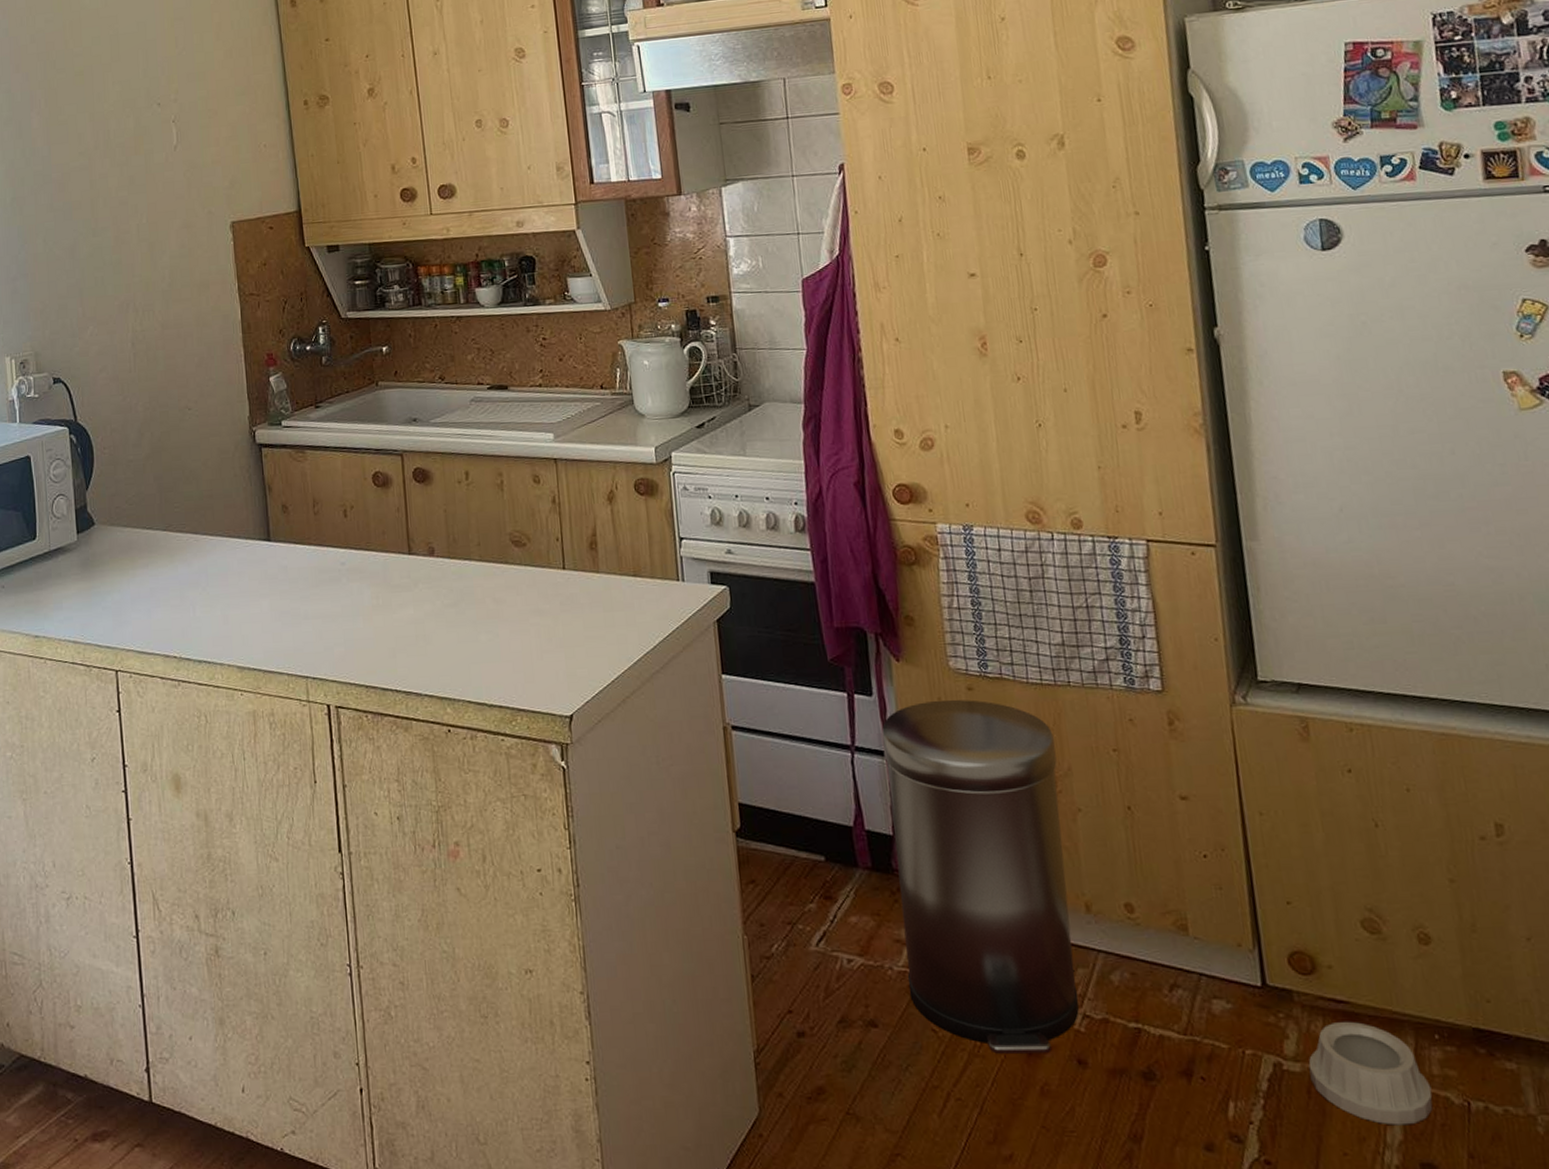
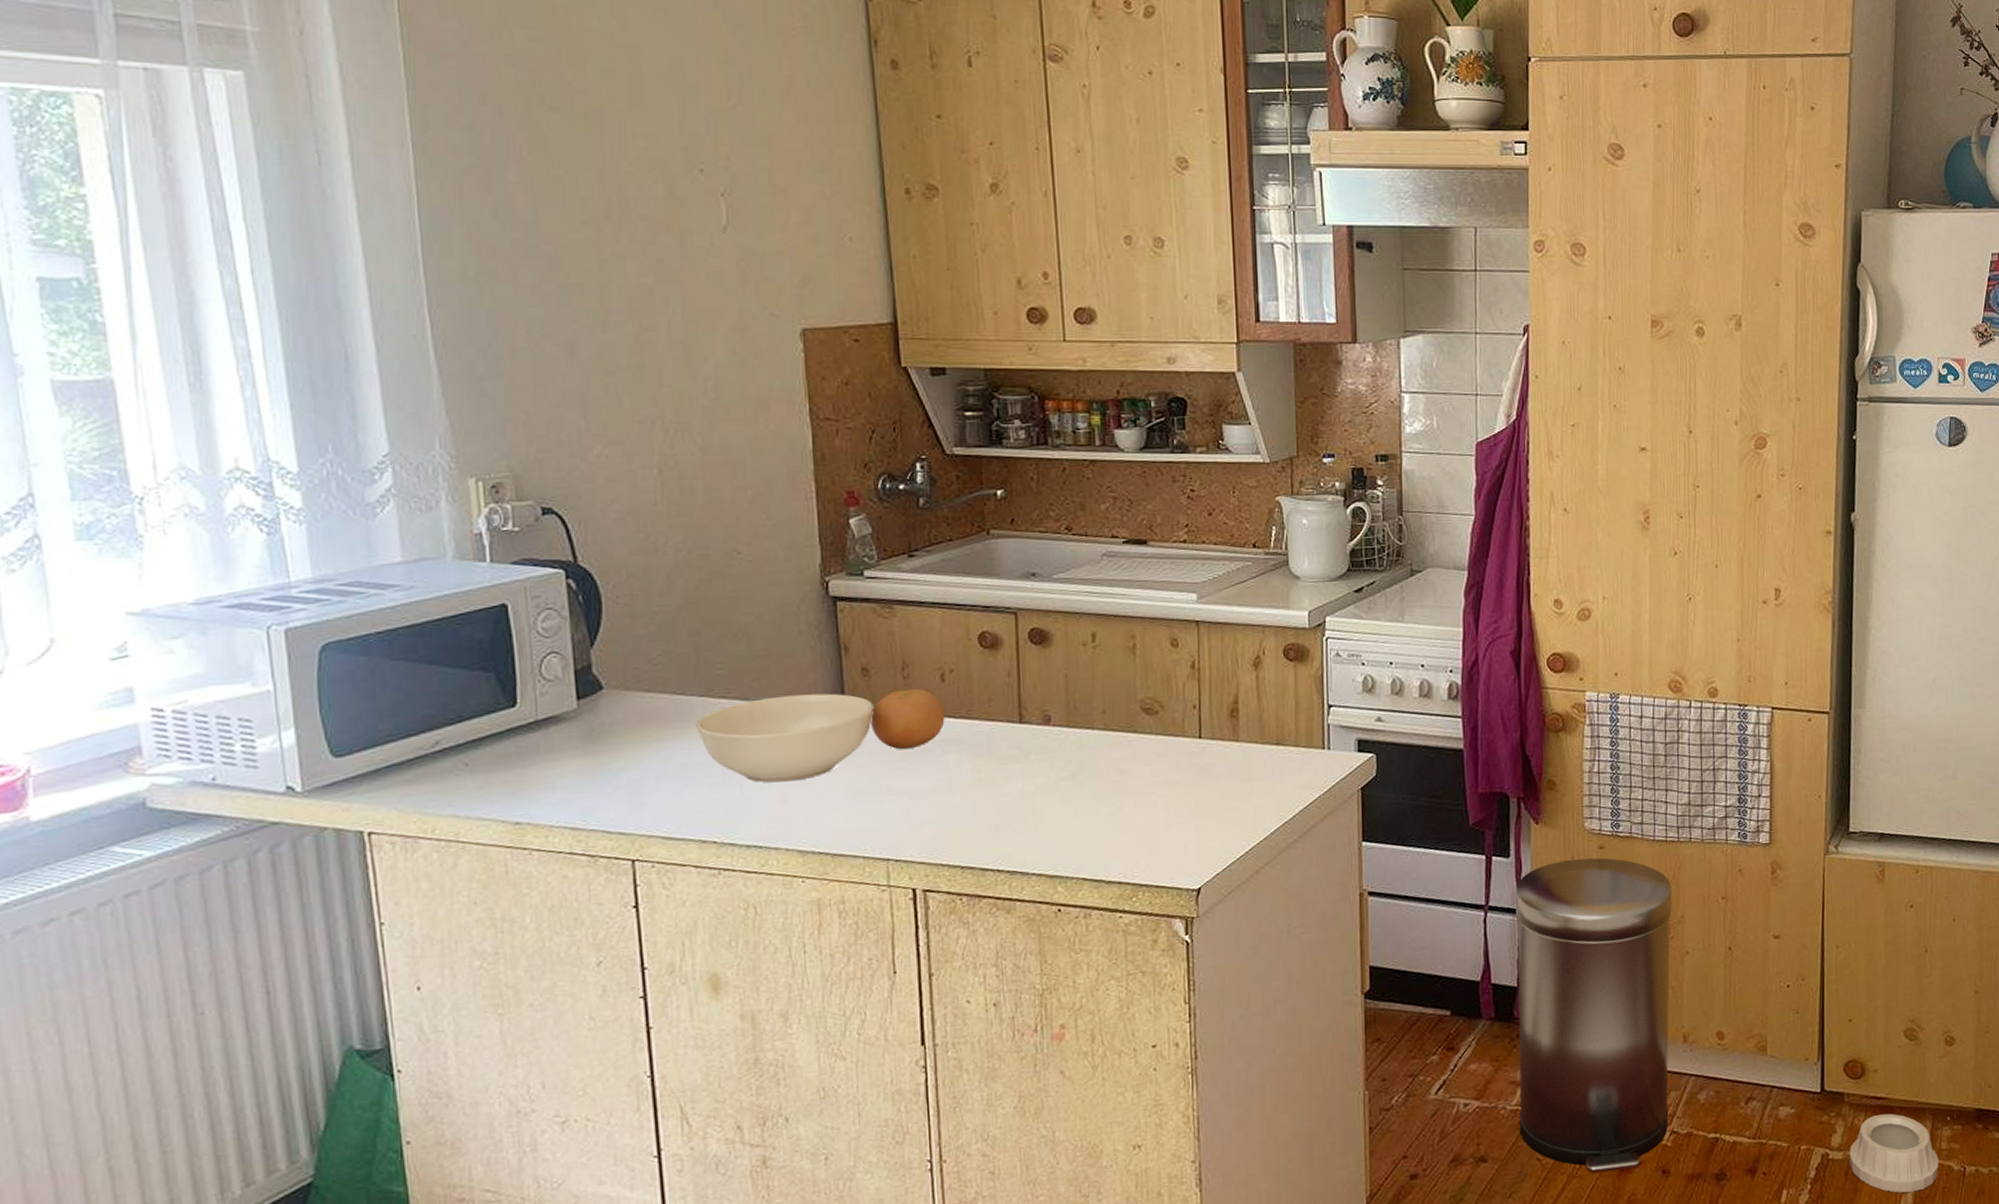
bowl: none [160,527,292,606] -> present [695,693,874,783]
fruit: none [290,523,349,578] -> present [871,688,945,750]

